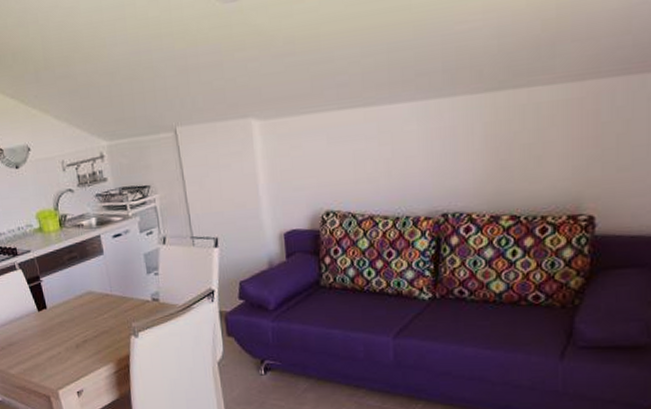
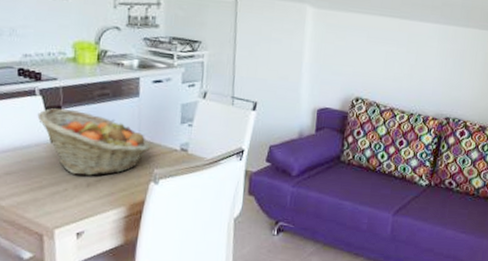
fruit basket: none [22,277,124,338] -> present [37,108,150,176]

